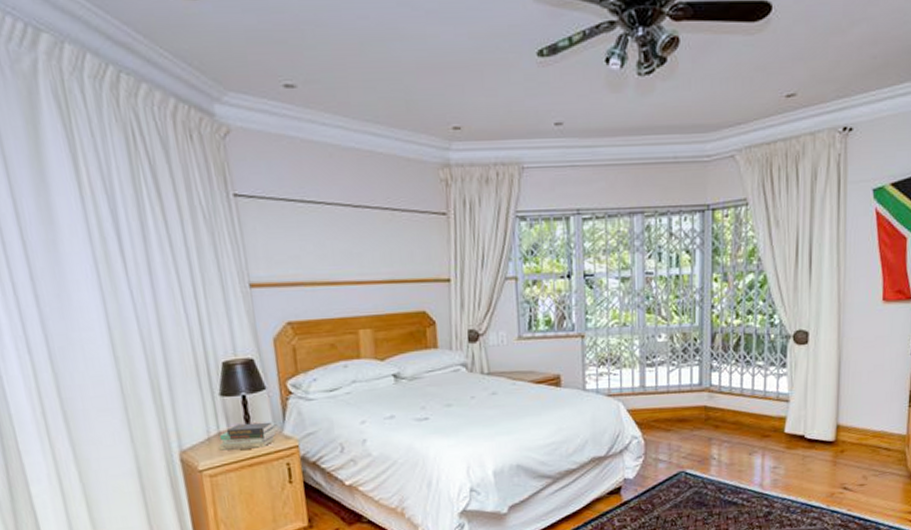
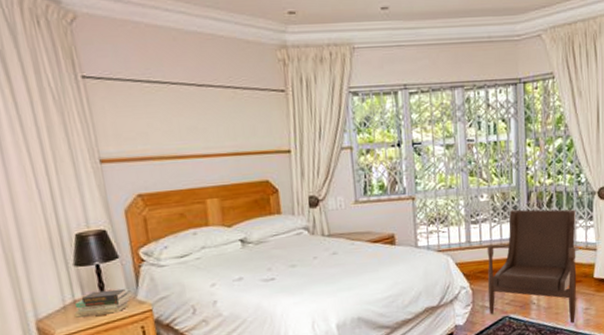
armchair: none [662,352,770,483] -> present [486,209,580,324]

